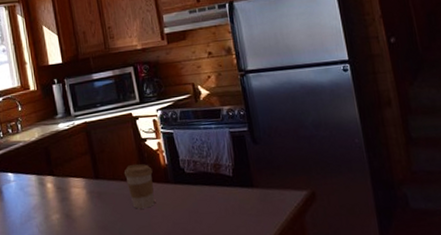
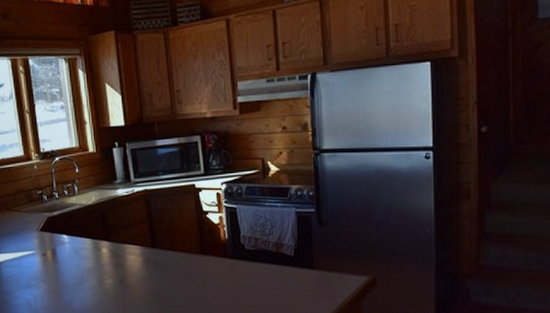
coffee cup: present [124,163,155,209] -> none [182,236,212,280]

